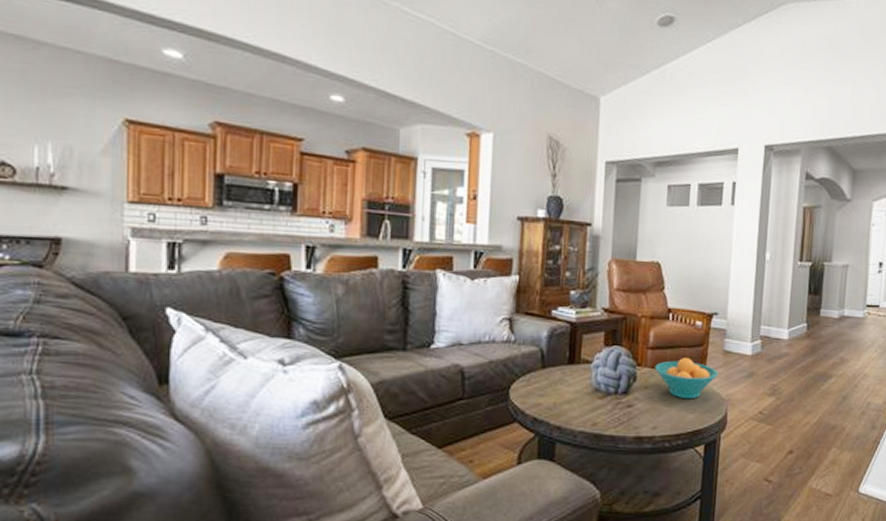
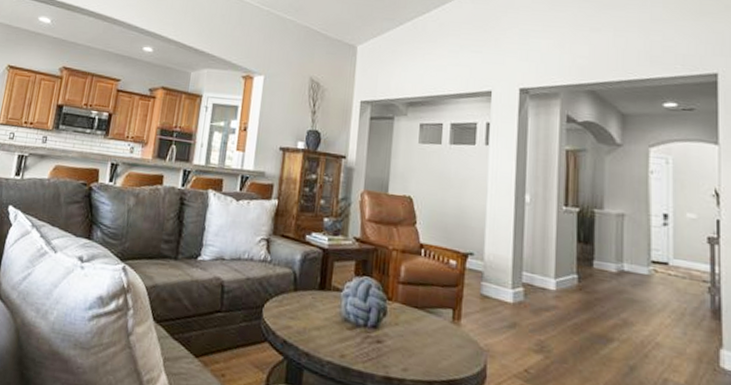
fruit bowl: present [655,358,719,399] -> none [406,297,476,344]

